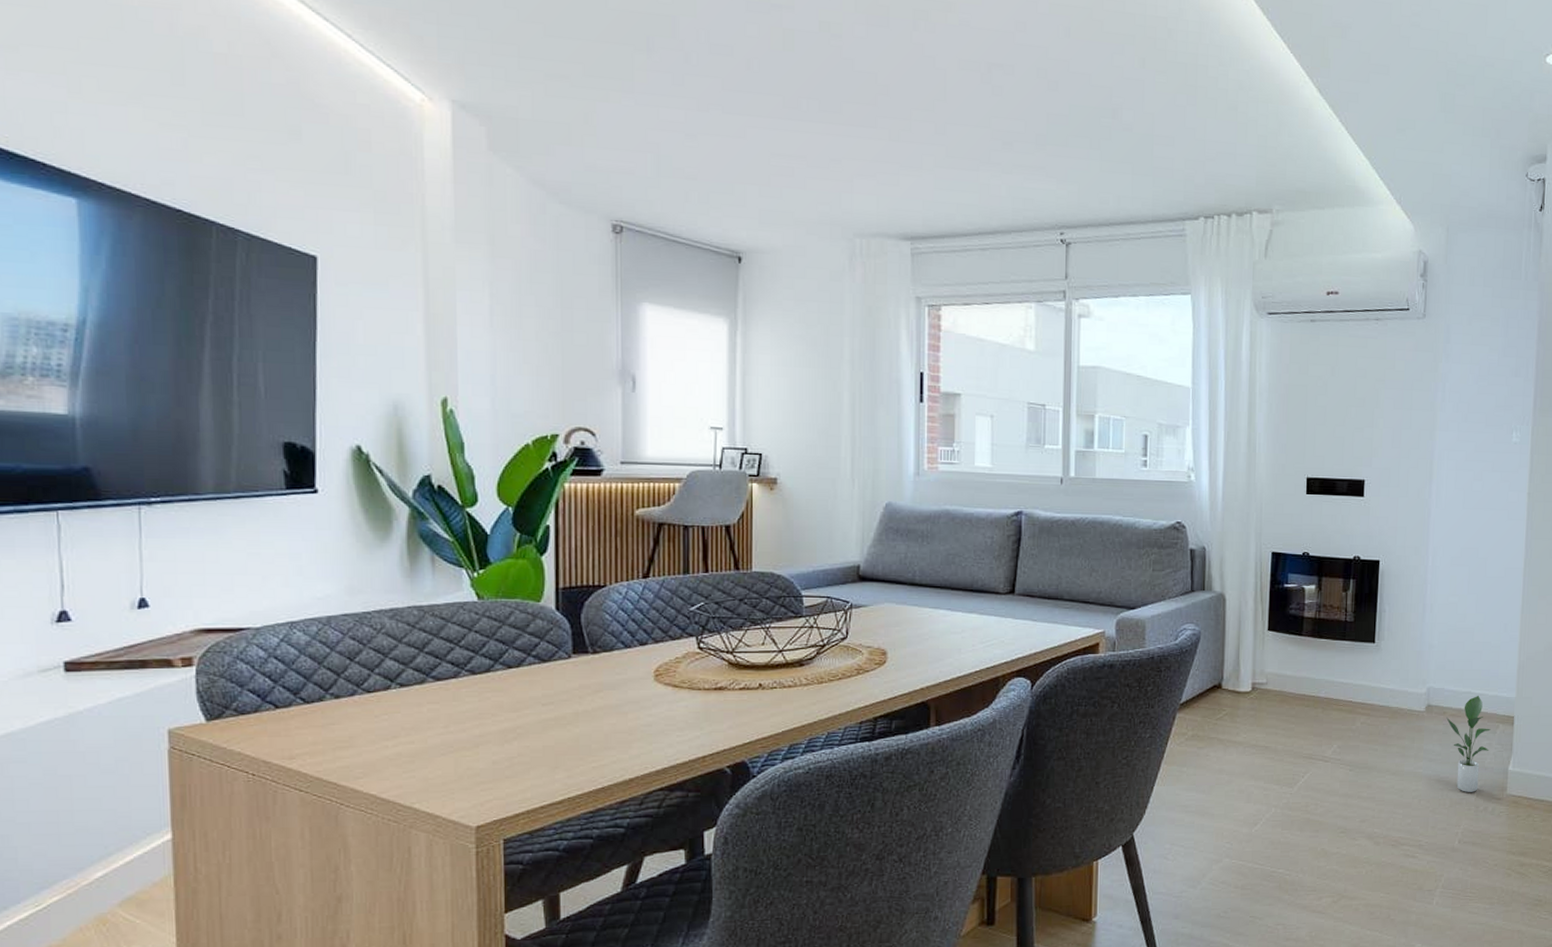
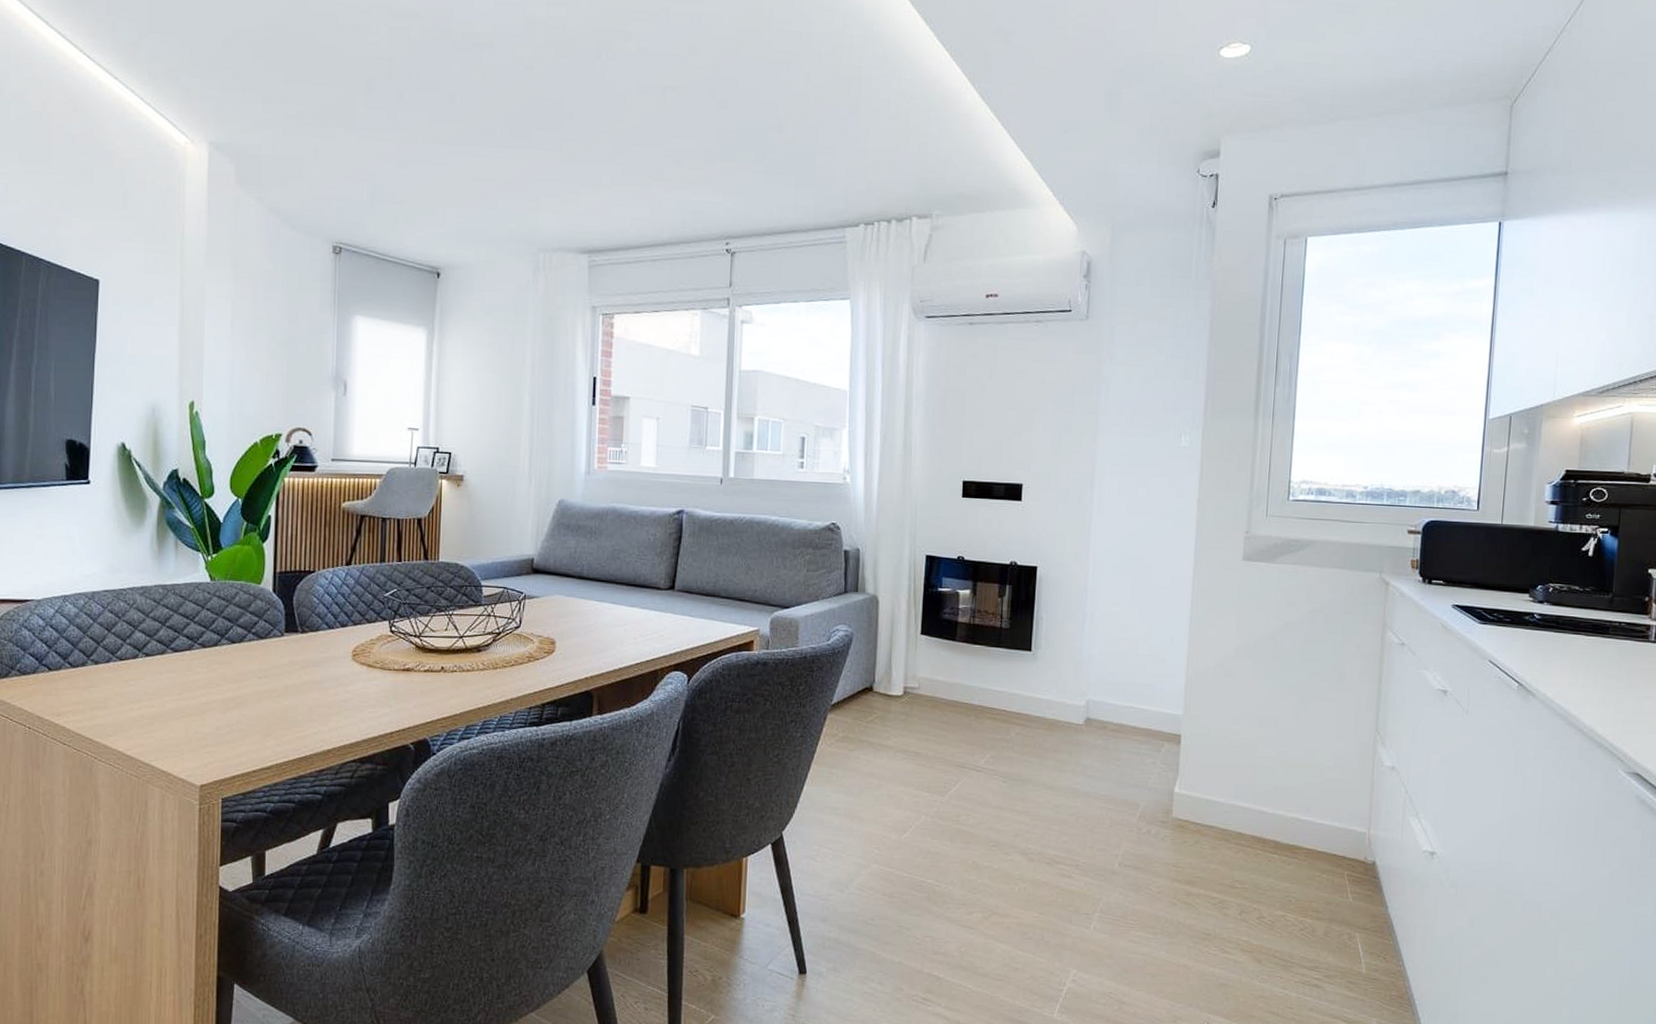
potted plant: present [1446,695,1490,792] -> none [1107,710,1155,813]

